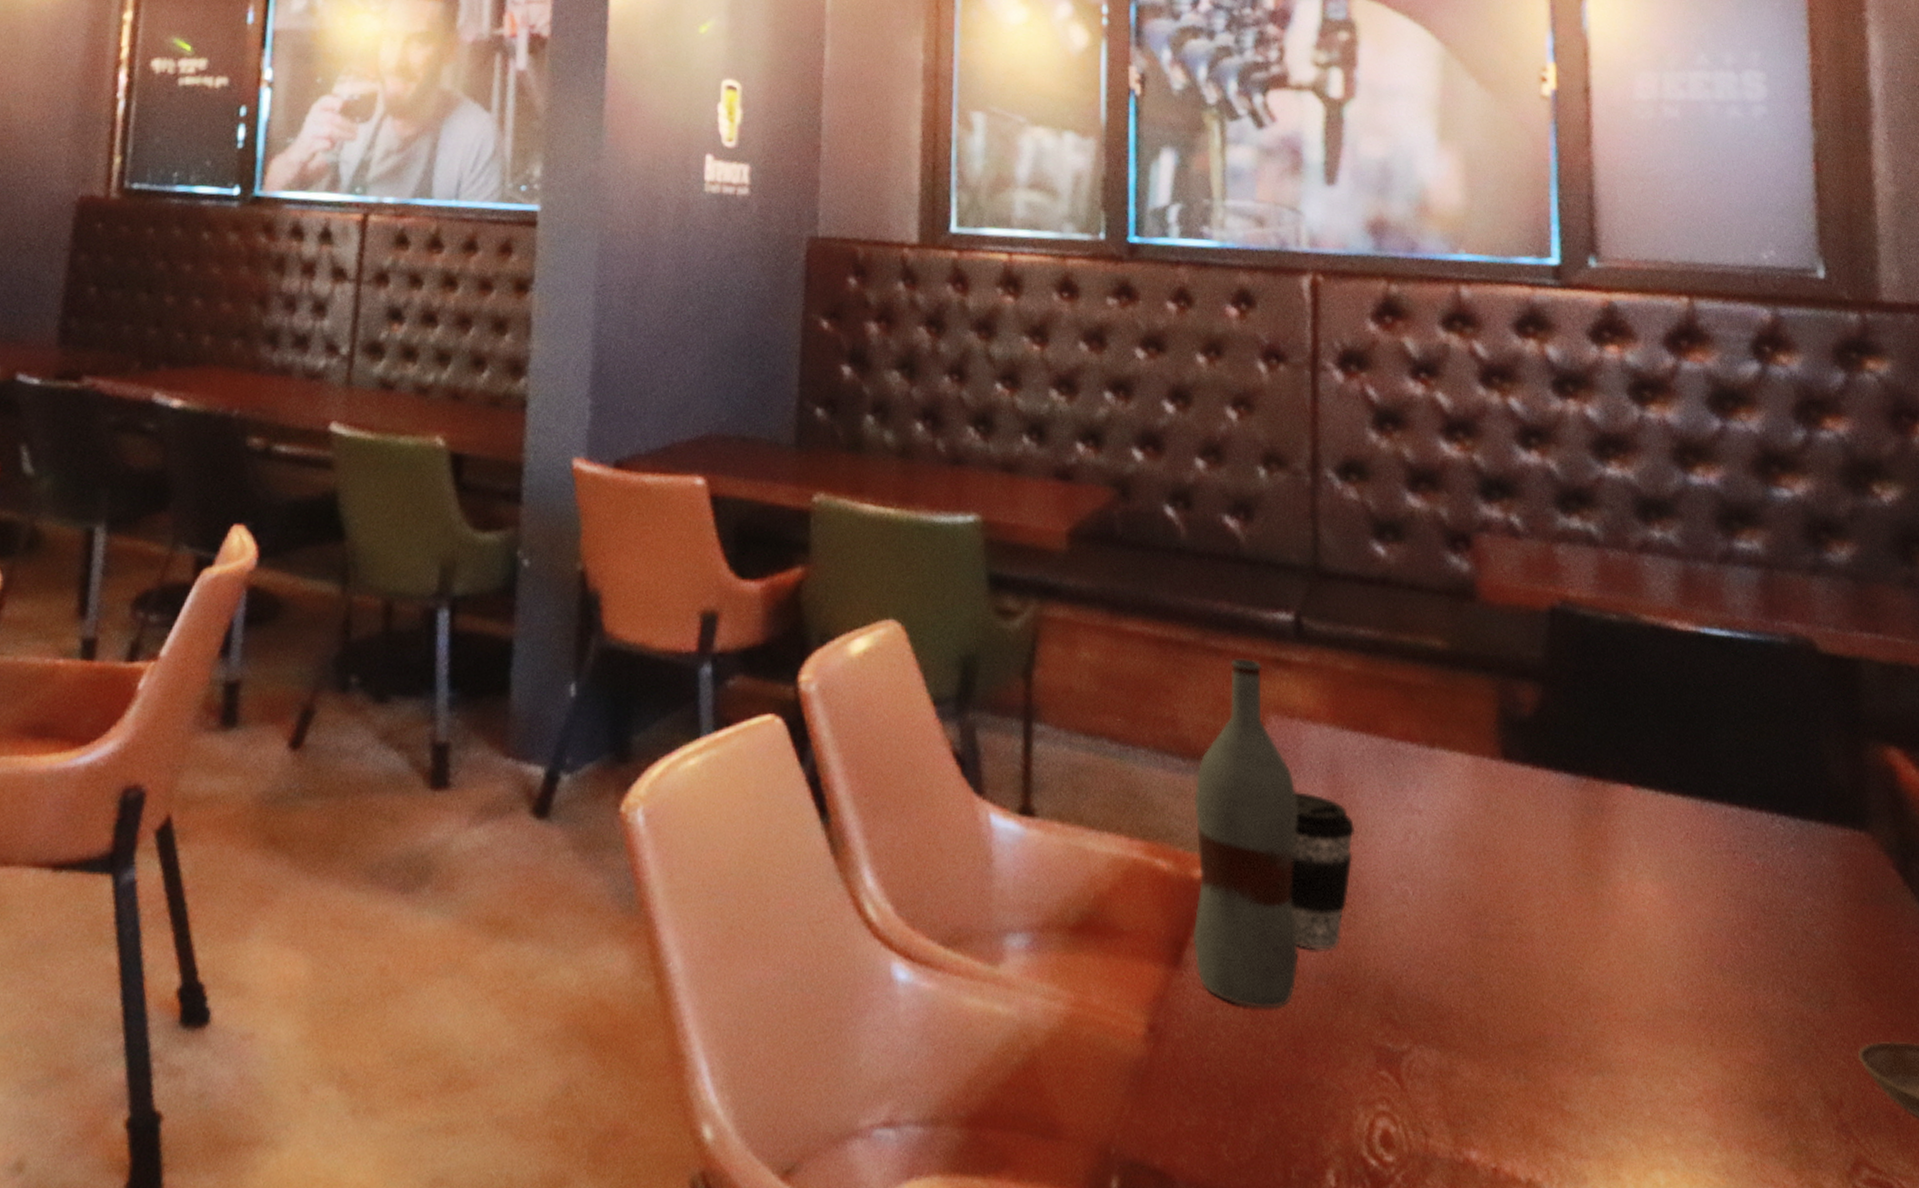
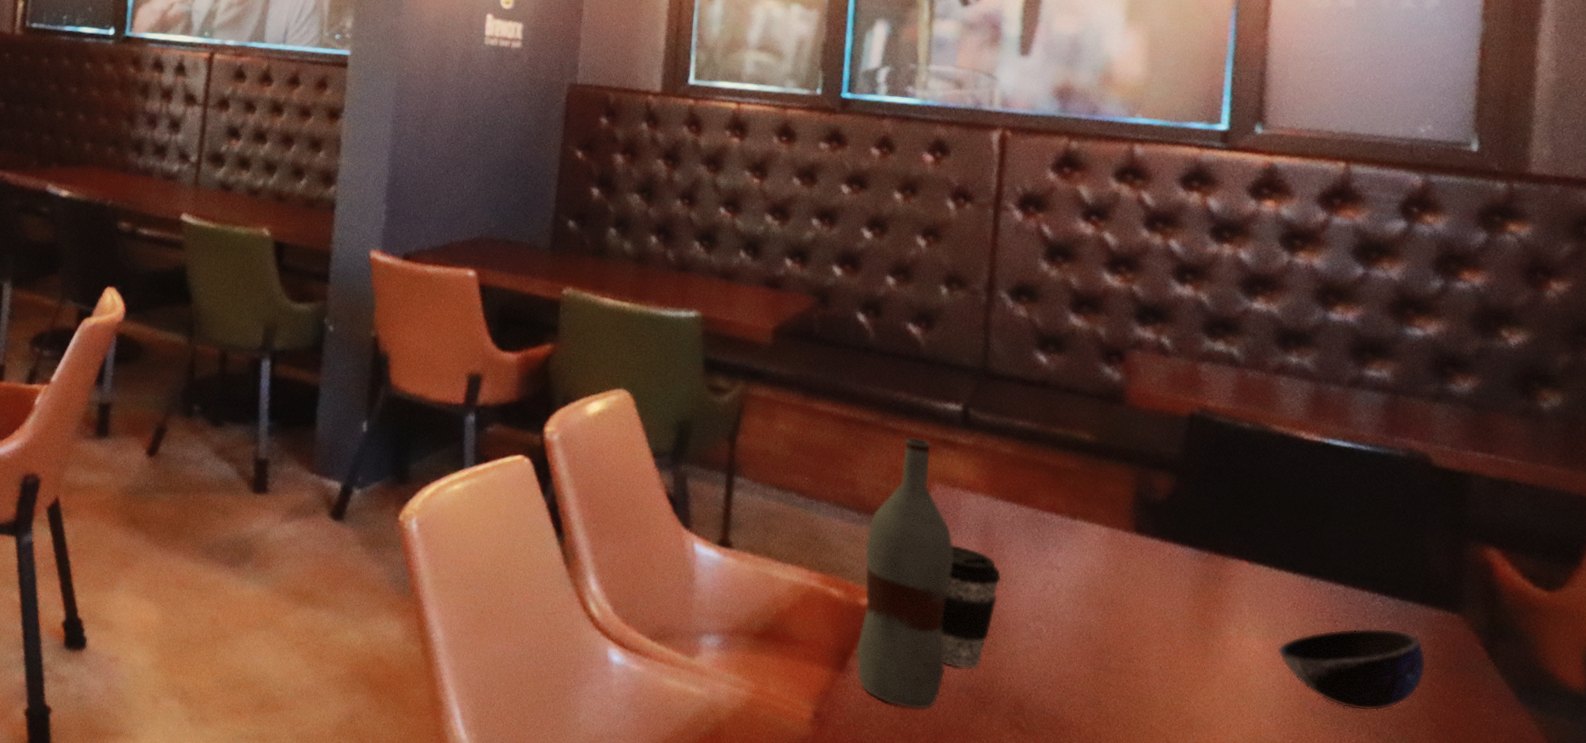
bowl: none [1674,856,1839,963] -> present [1277,627,1426,711]

